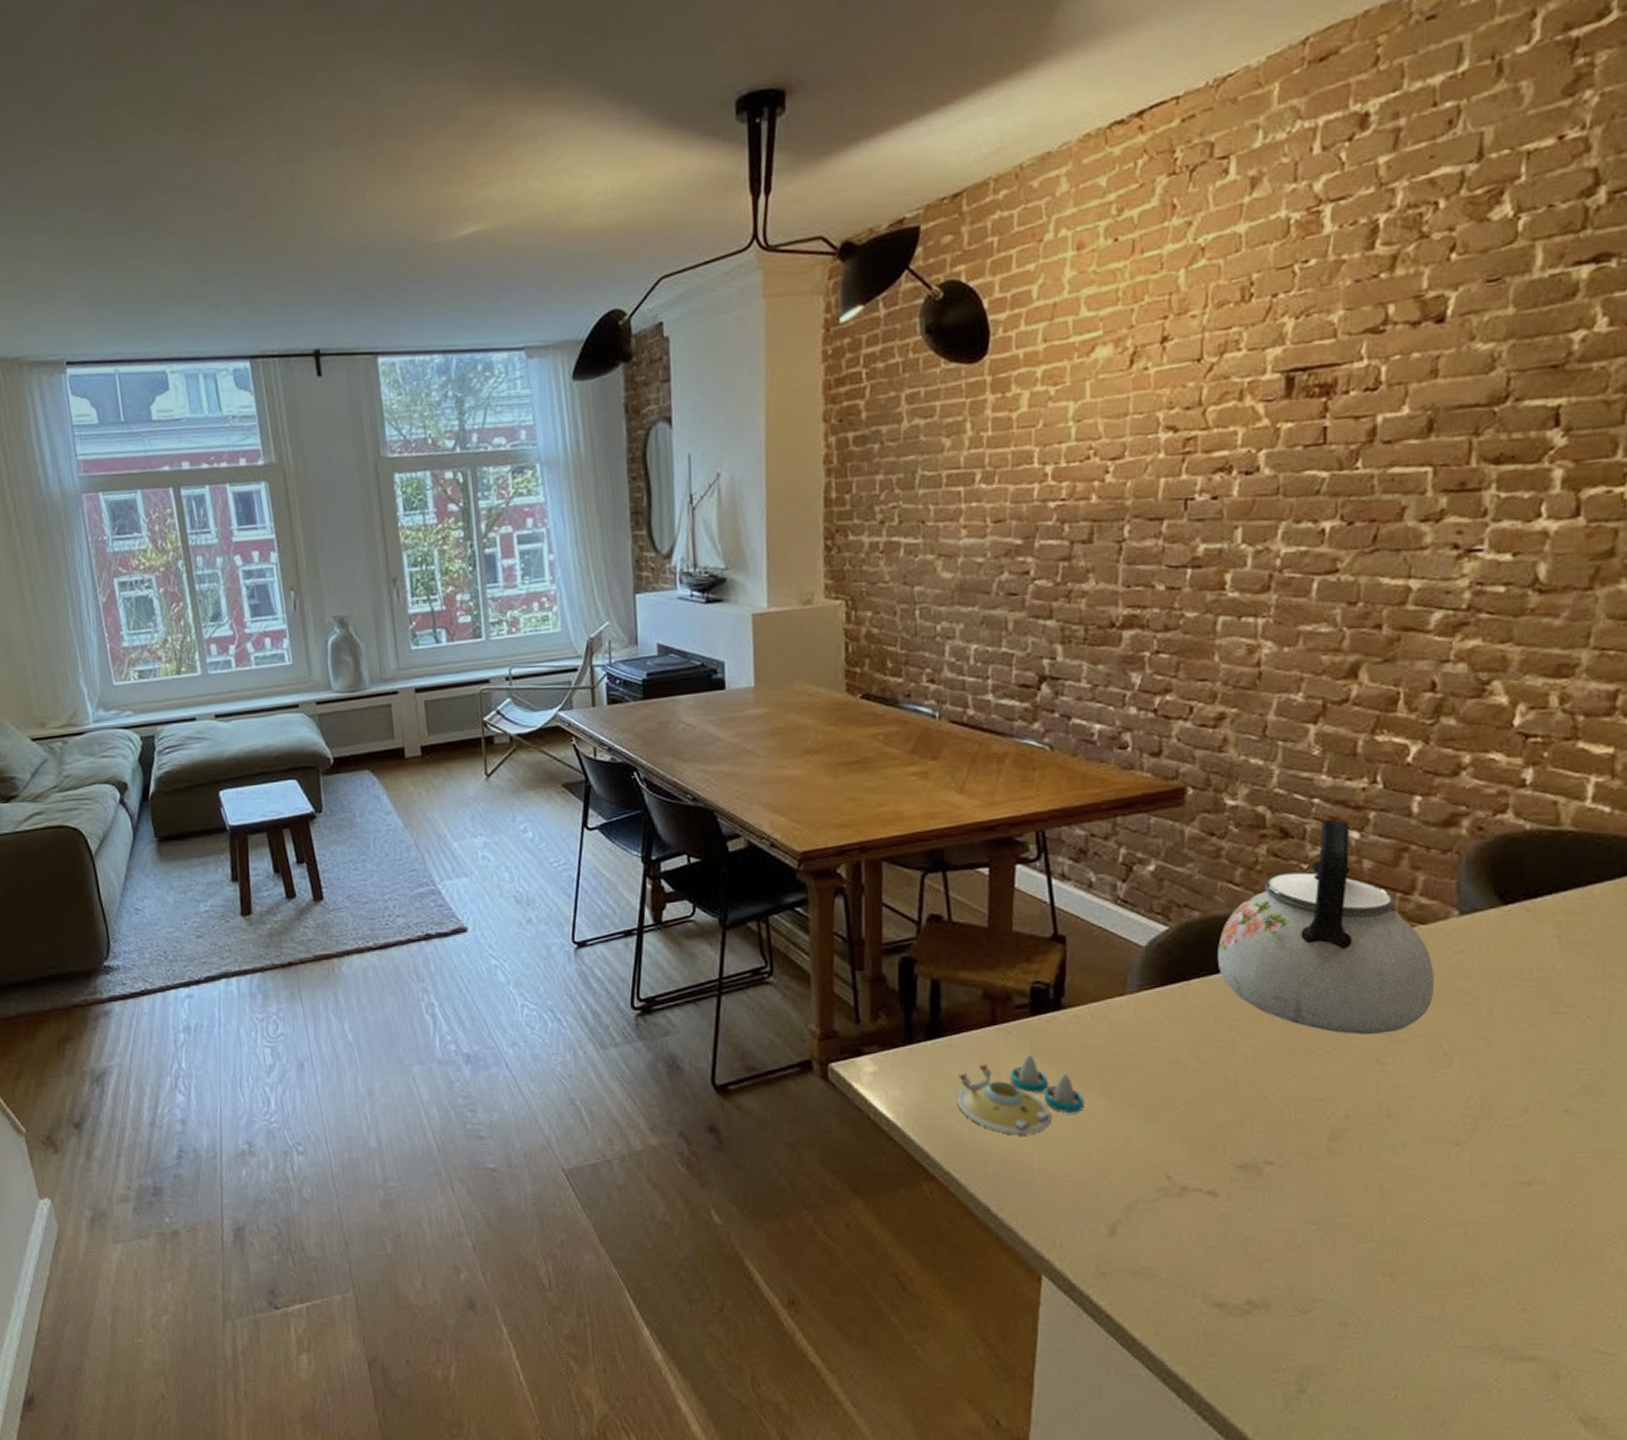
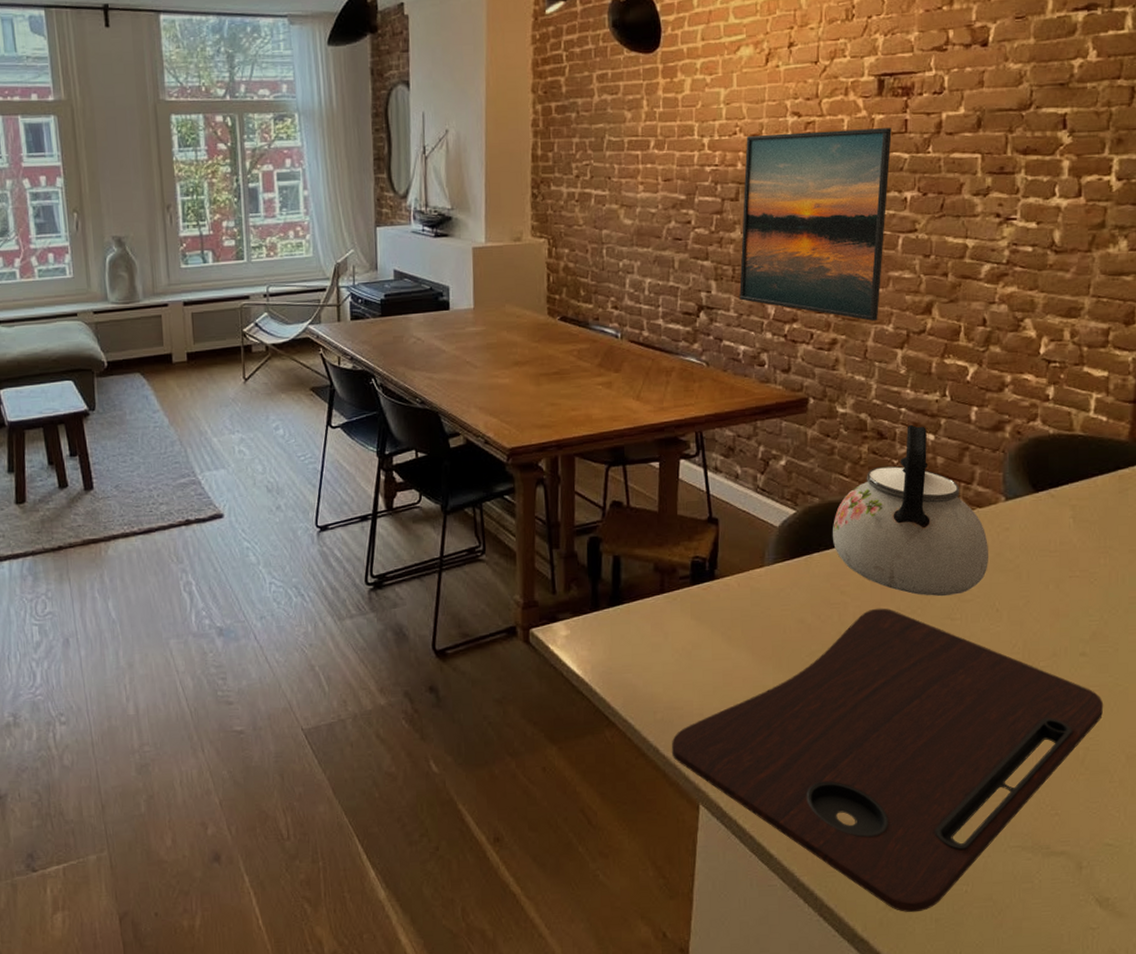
salt and pepper shaker set: present [956,1054,1085,1134] -> none [633,617,733,686]
cutting board: none [1005,1047,1597,1418] -> present [671,608,1104,913]
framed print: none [1094,439,1304,689] -> present [739,128,892,321]

